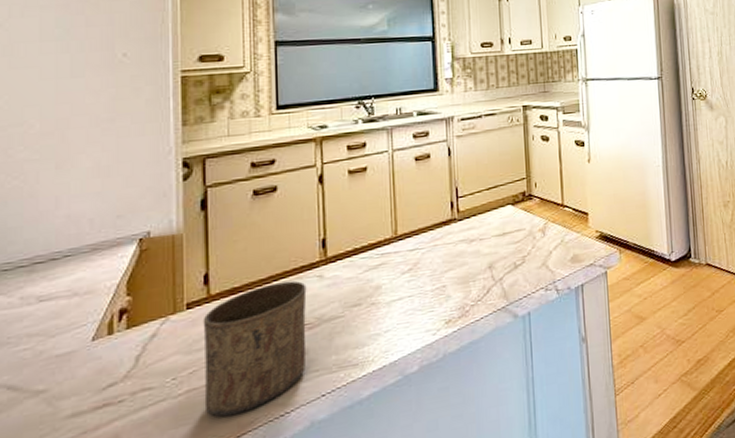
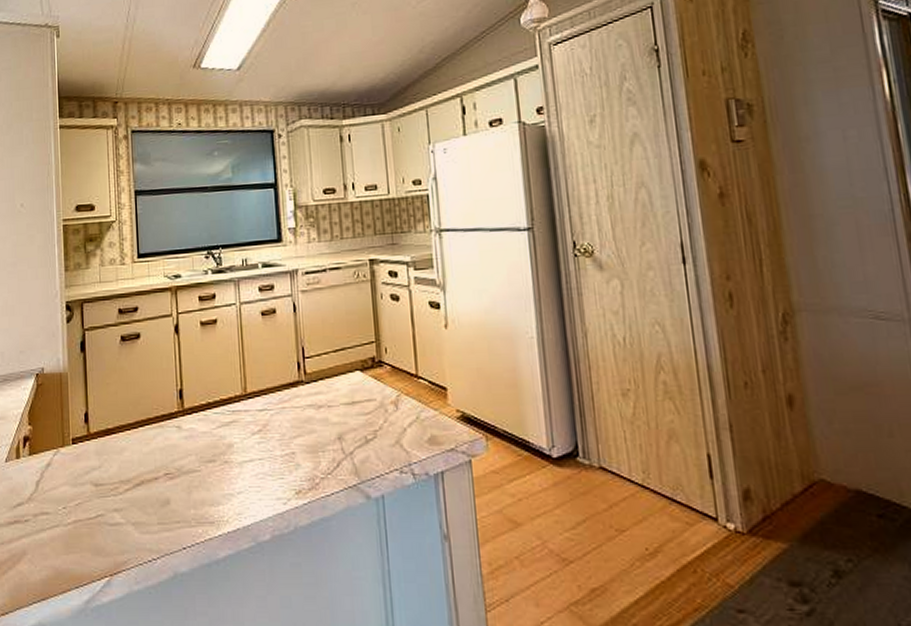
cup: present [203,280,307,417] -> none [84,428,169,551]

